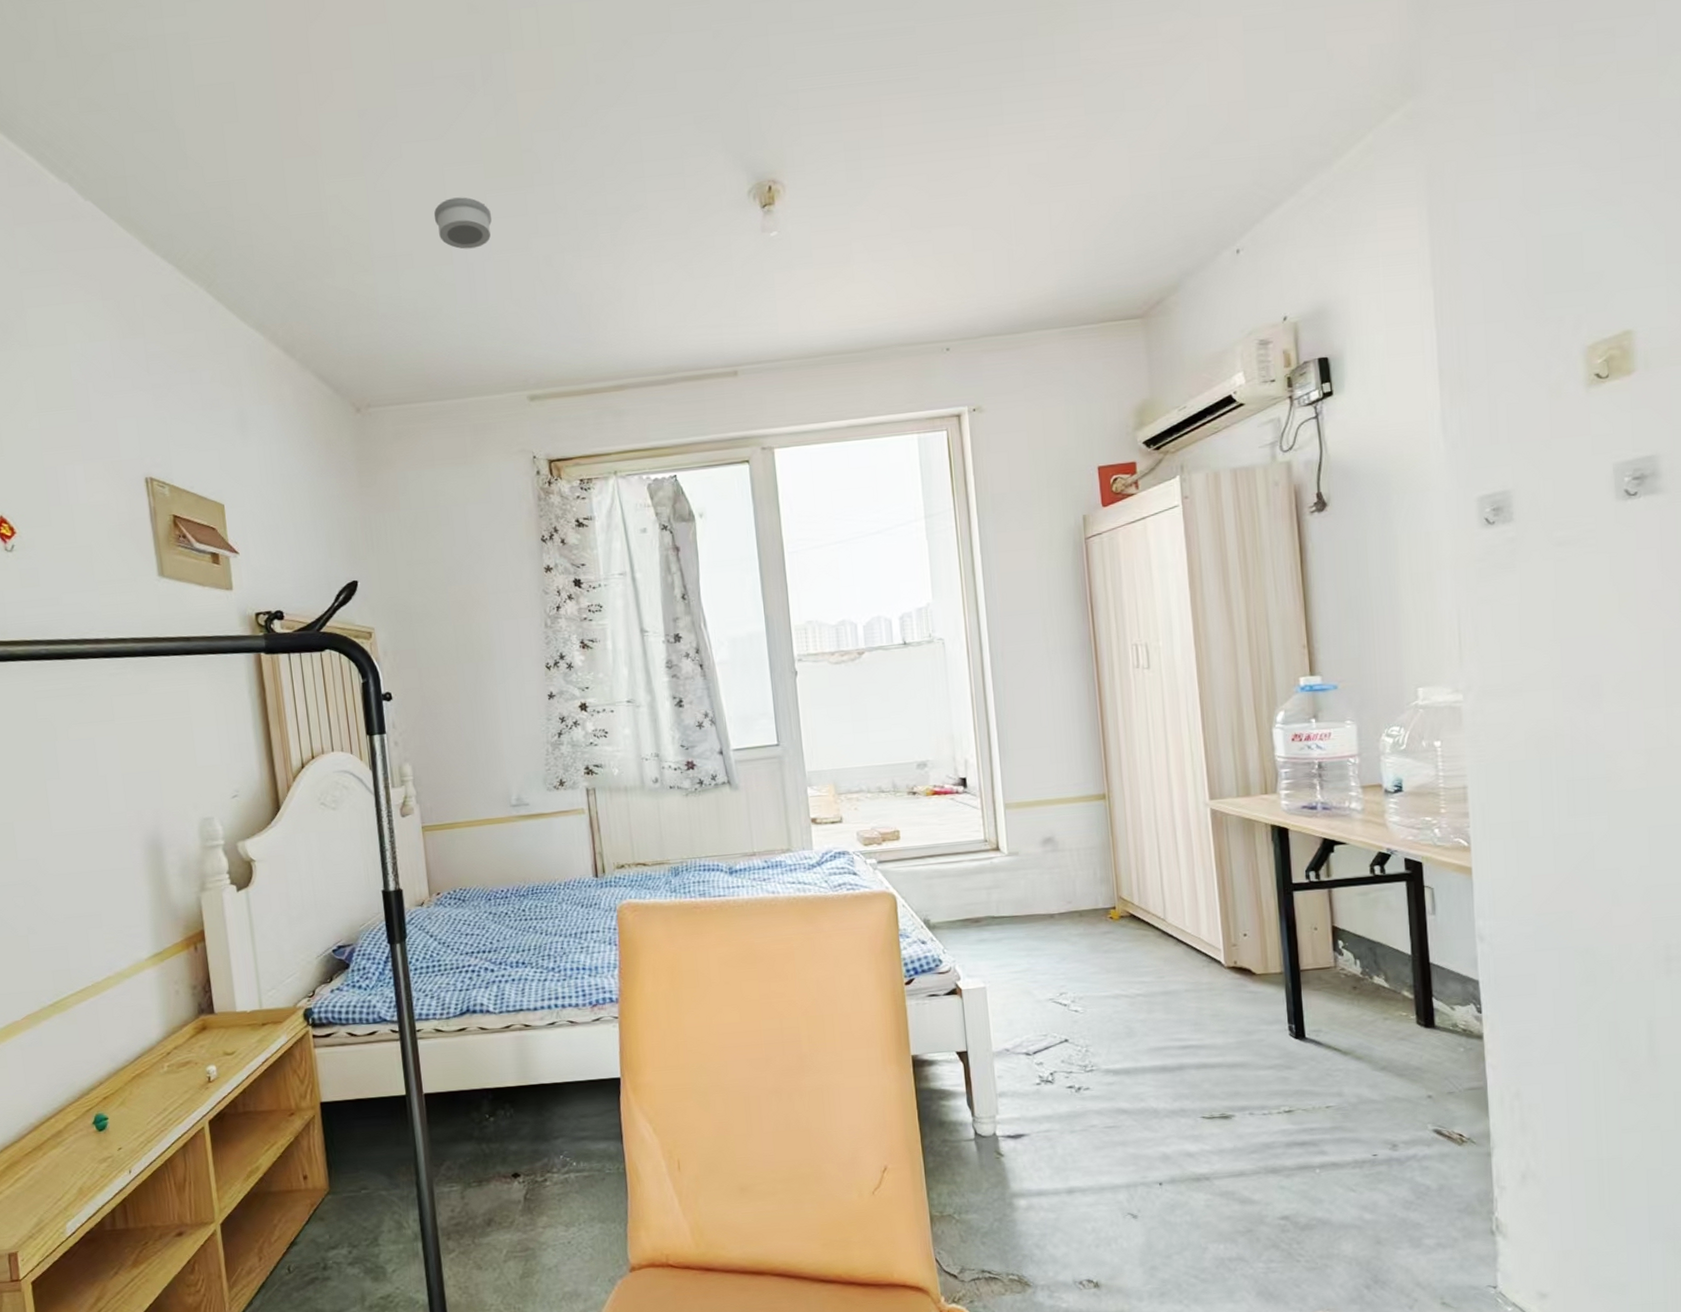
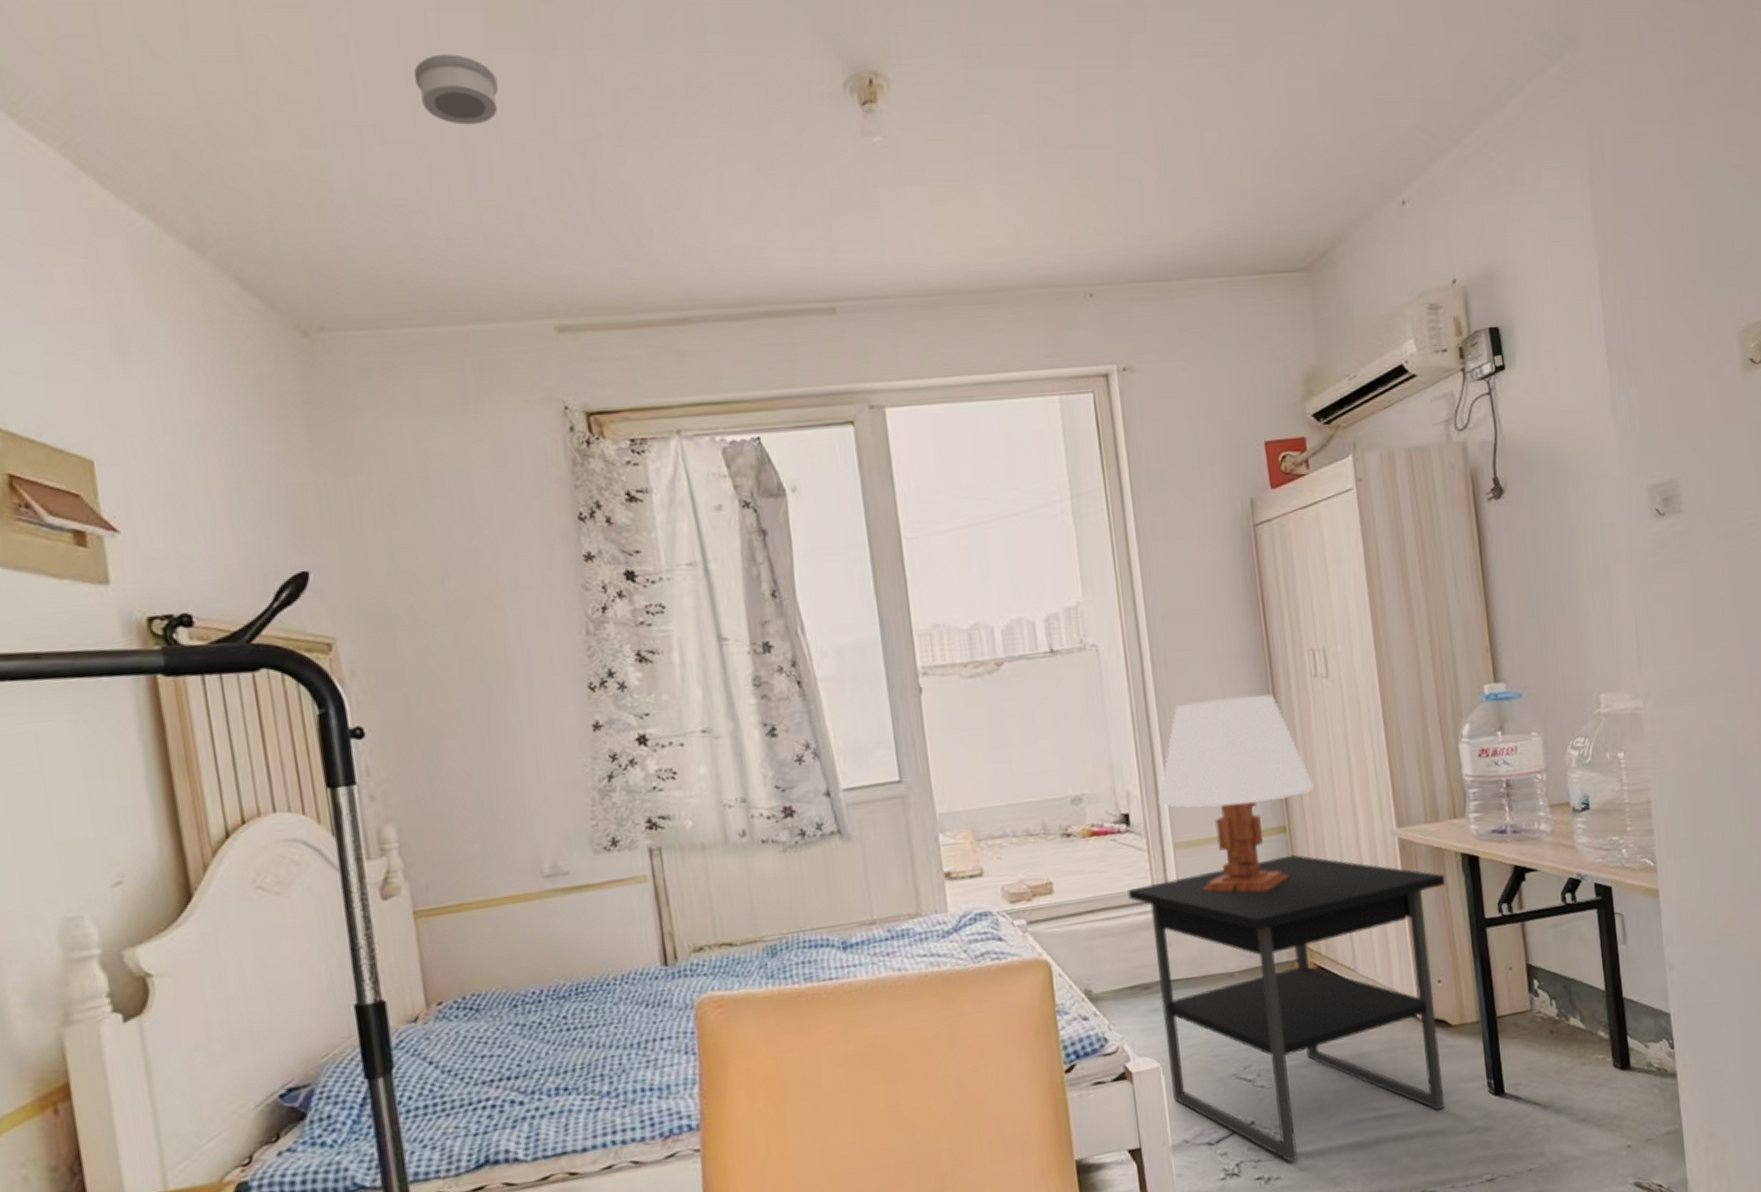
nightstand: none [963,818,1255,1076] -> present [1127,854,1446,1162]
table lamp: none [992,682,1132,849] -> present [1158,694,1314,893]

